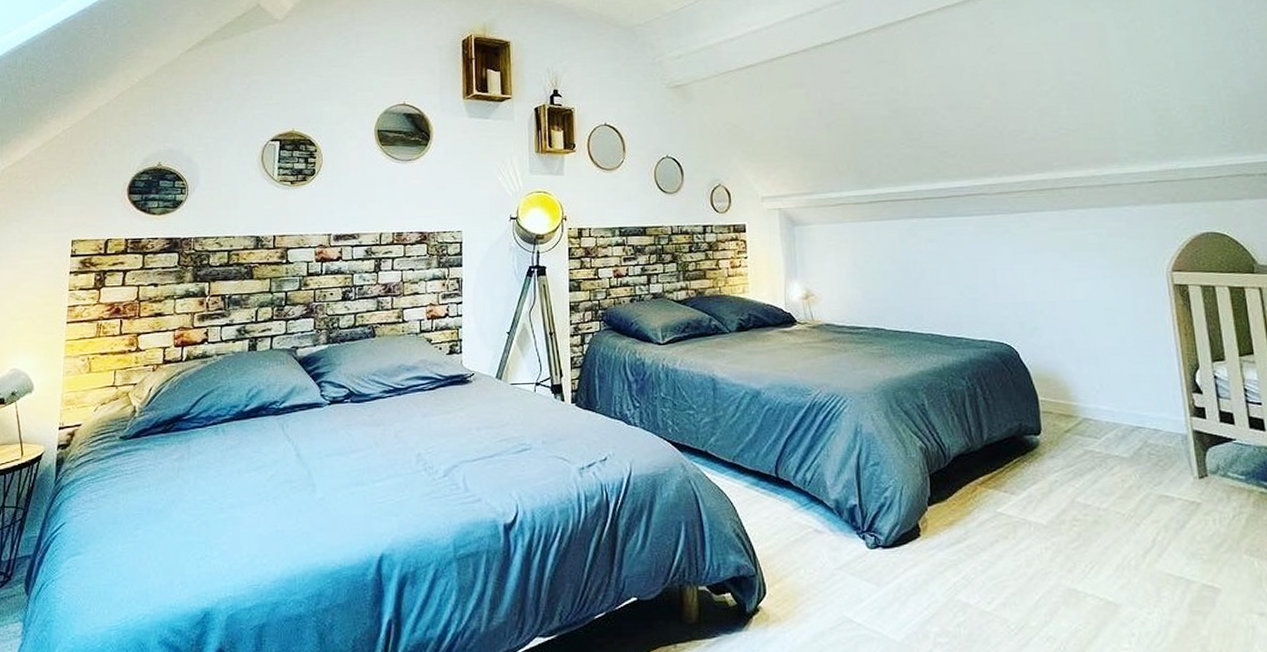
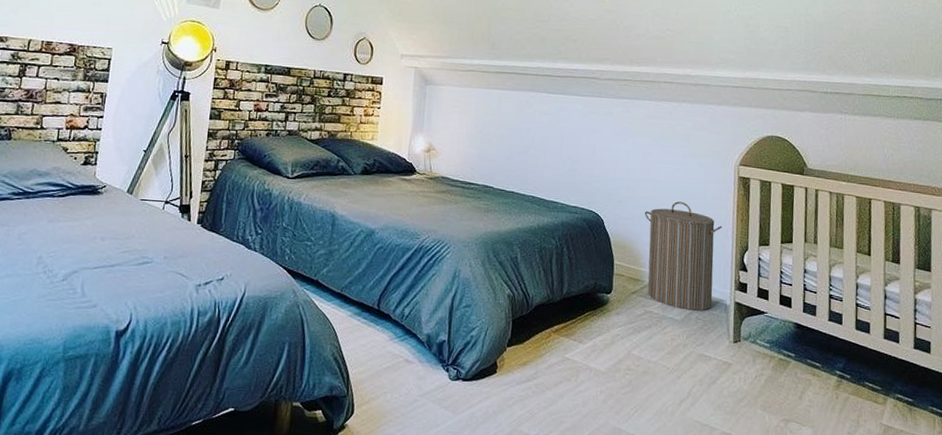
laundry hamper: none [1065,321,1165,445] -> present [644,201,722,311]

